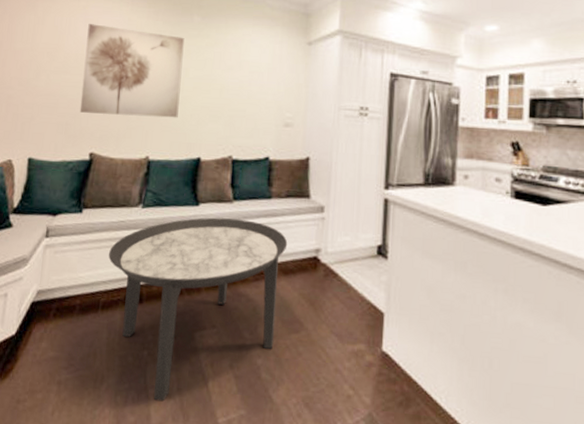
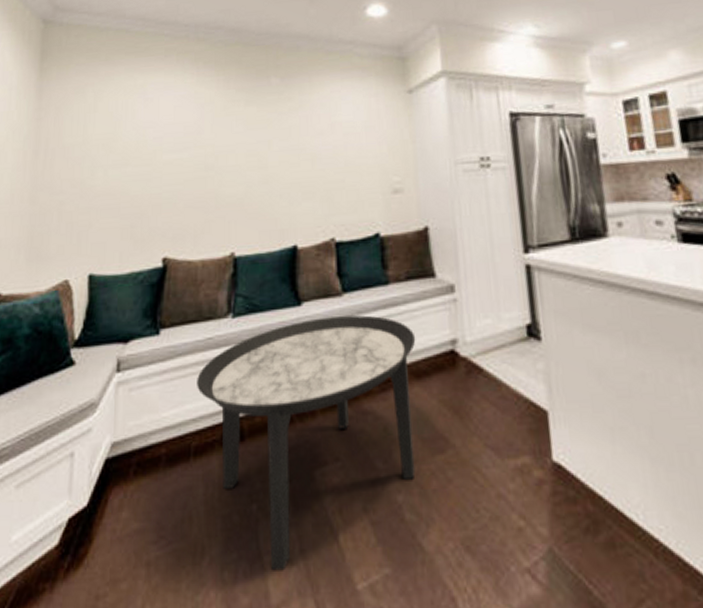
wall art: present [79,24,185,118] -> none [146,103,265,210]

